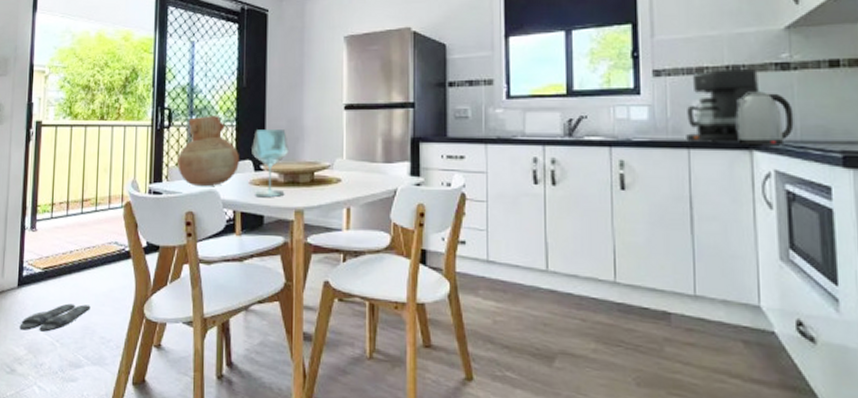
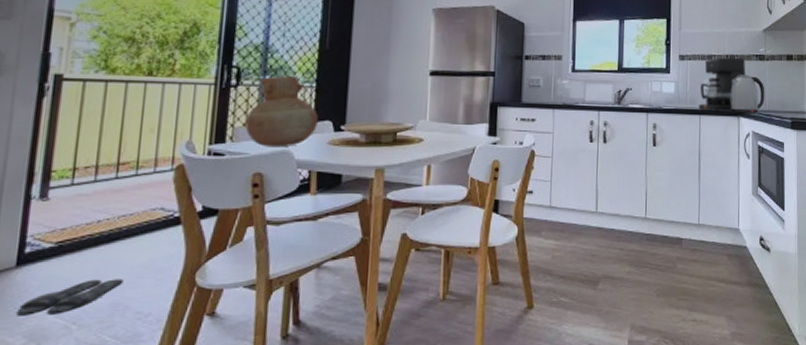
wine glass: present [252,129,289,197] -> none [332,91,372,156]

